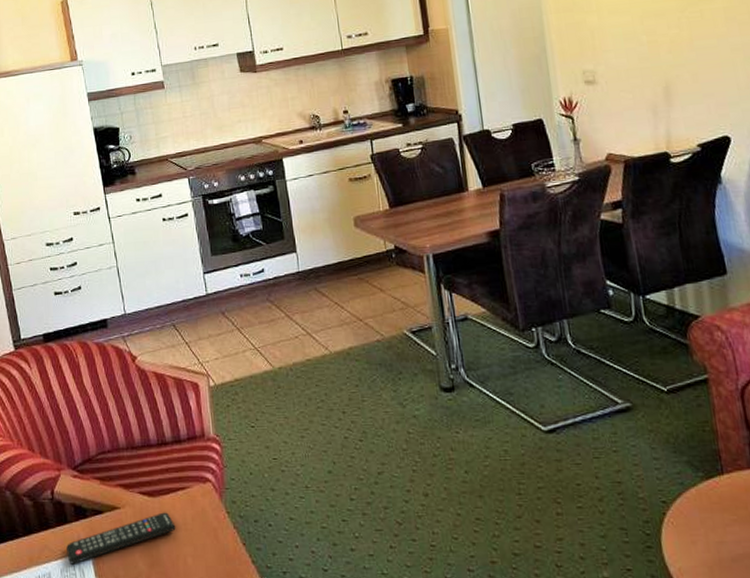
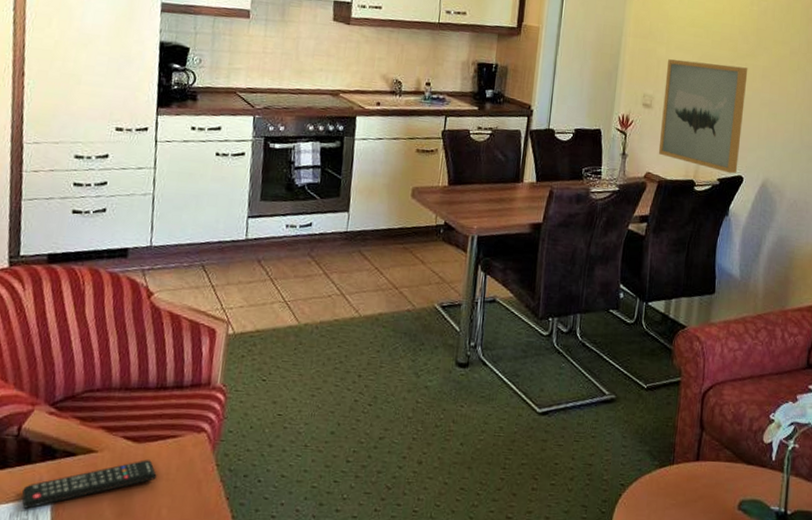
wall art: none [603,14,721,136] -> present [658,59,748,174]

